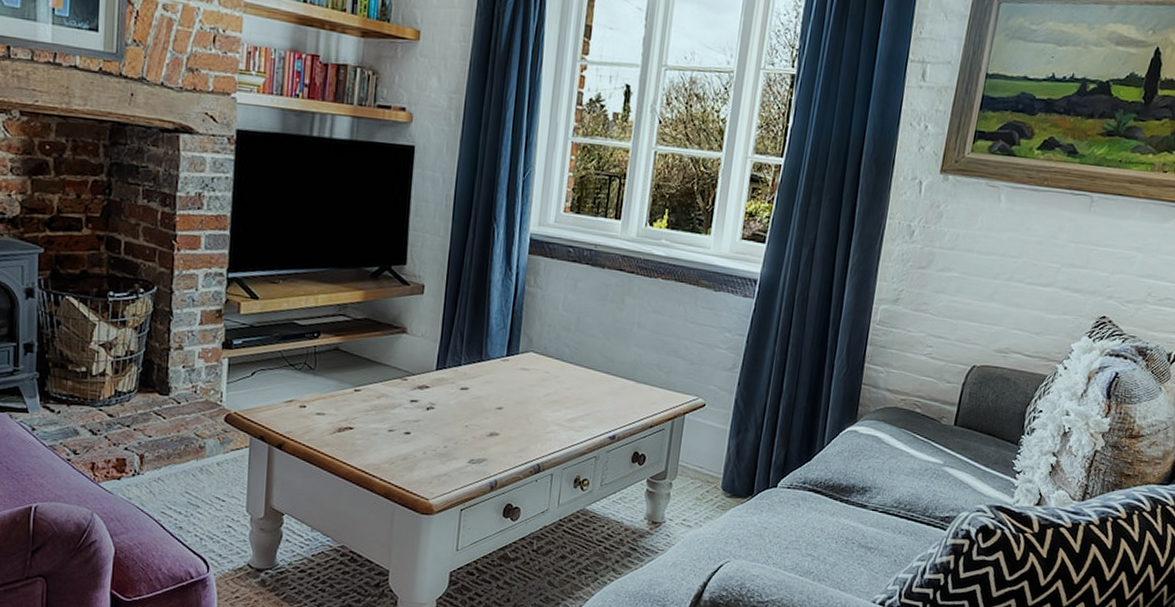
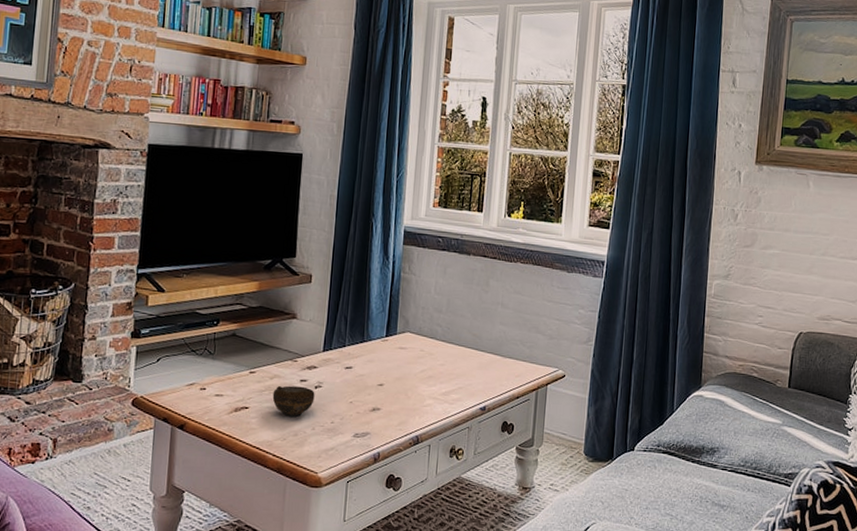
cup: none [379,406,427,440] -> present [272,386,315,417]

